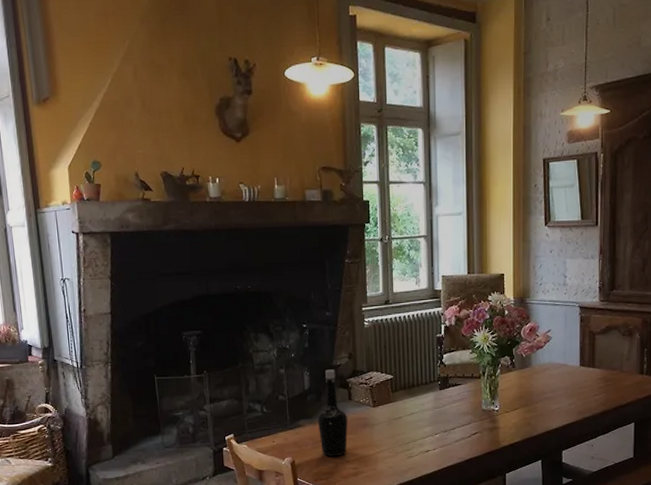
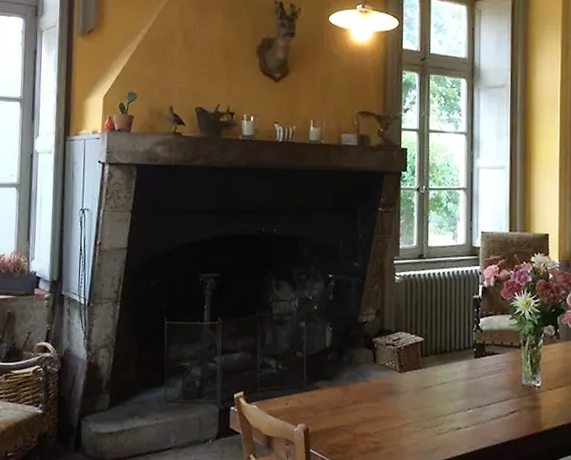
bottle: present [317,369,348,457] -> none [337,326,371,427]

